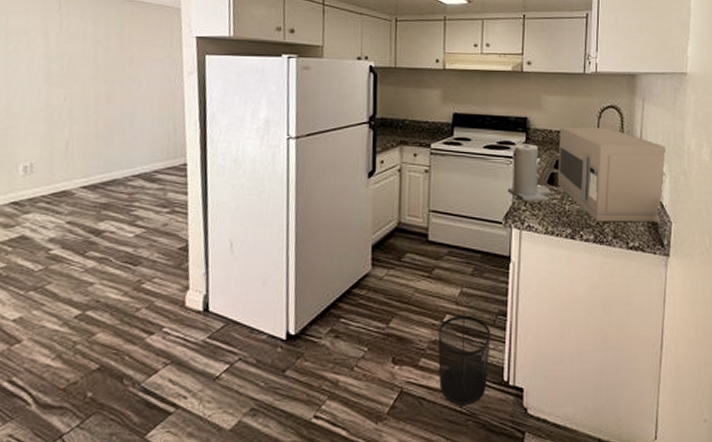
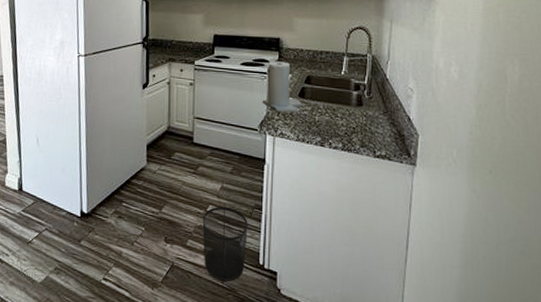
microwave: present [558,127,666,223] -> none [309,46,413,134]

